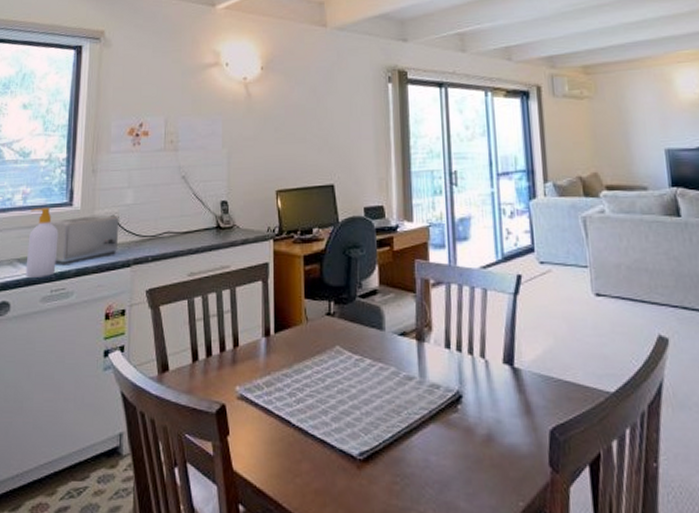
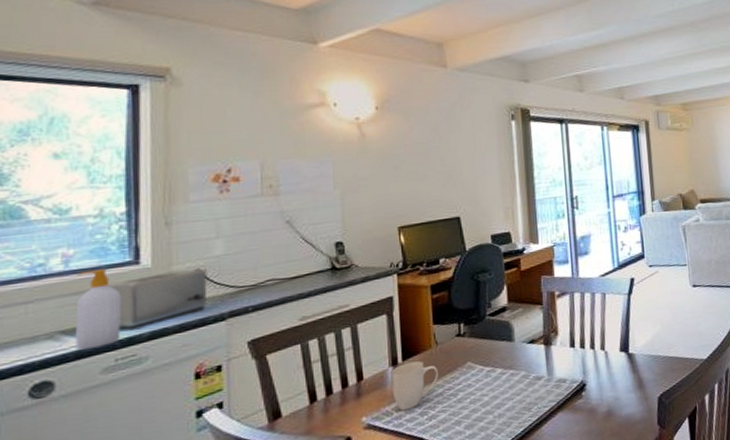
mug: none [263,336,308,387] -> present [391,361,439,411]

